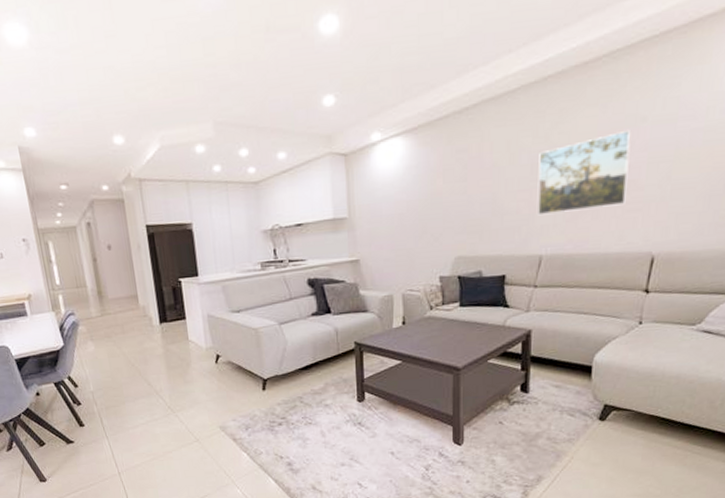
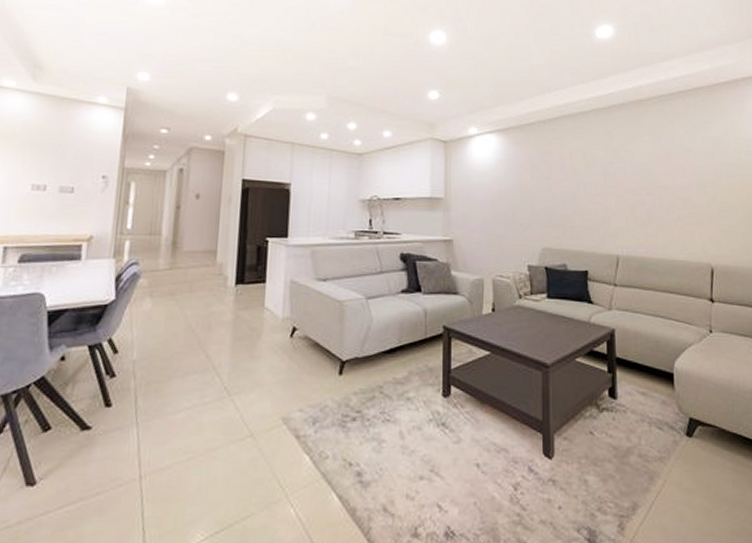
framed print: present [537,131,632,216] -> none [610,157,685,219]

